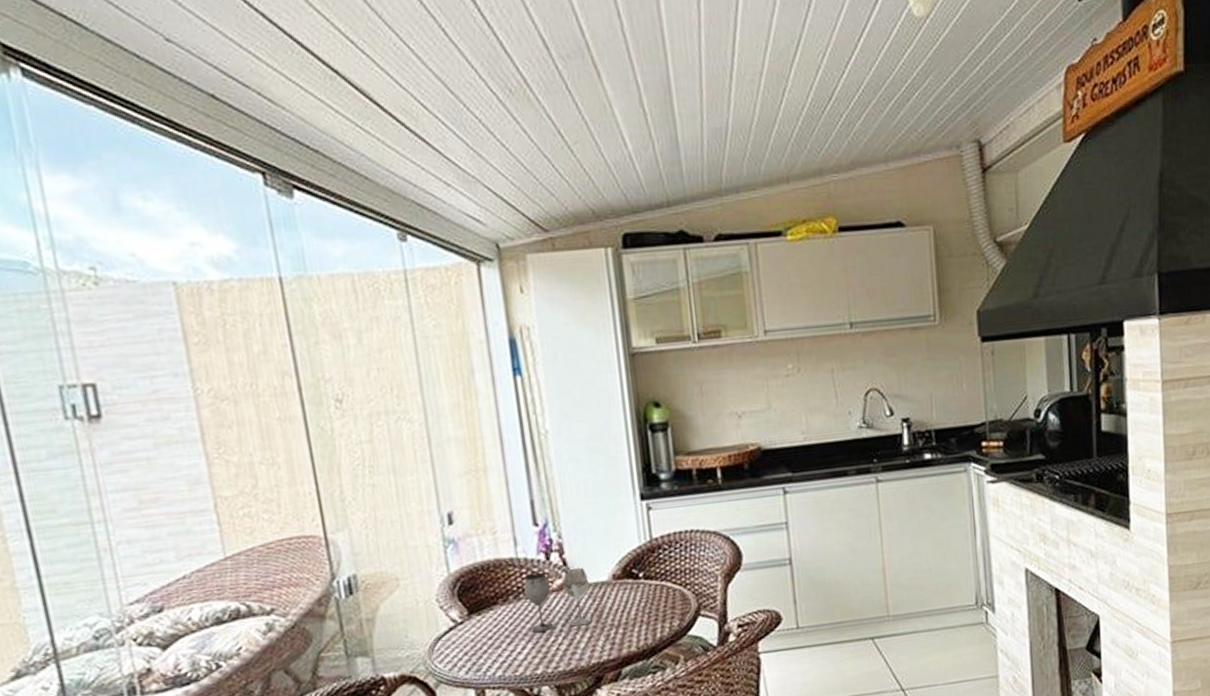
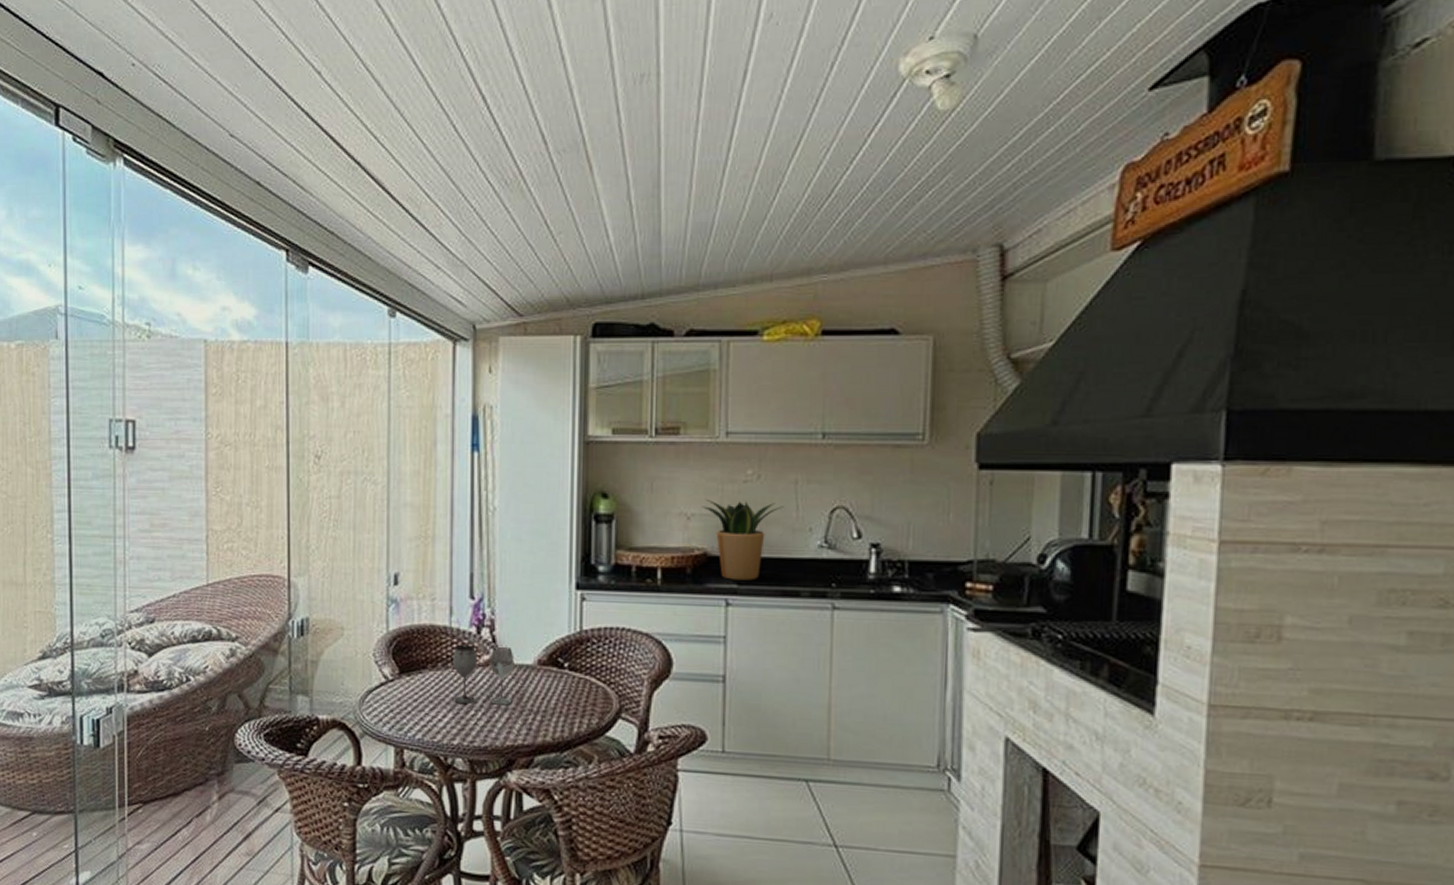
potted plant: none [750,392,824,470] -> present [701,500,784,581]

